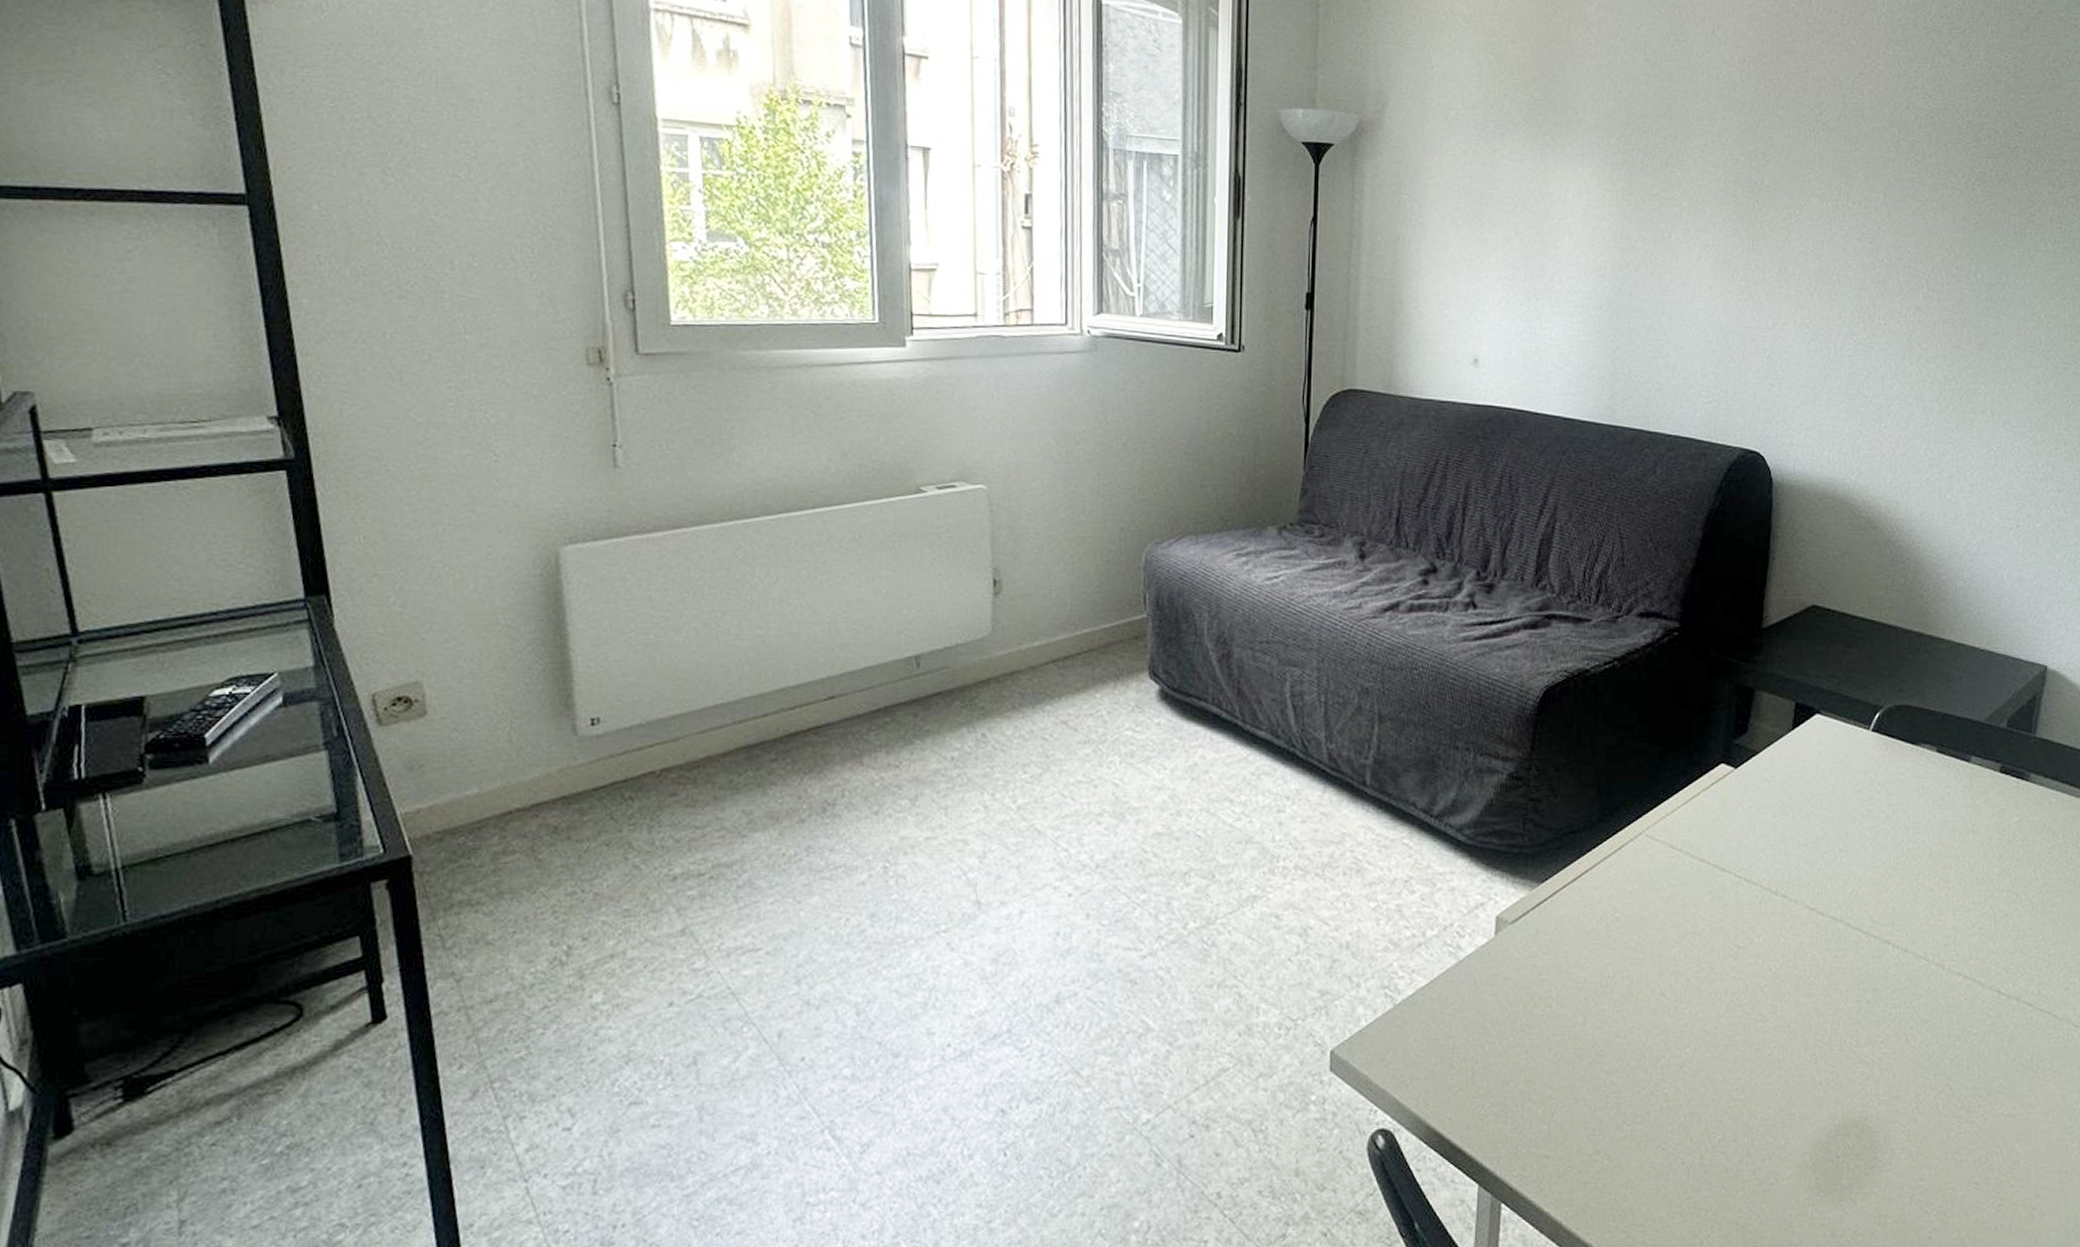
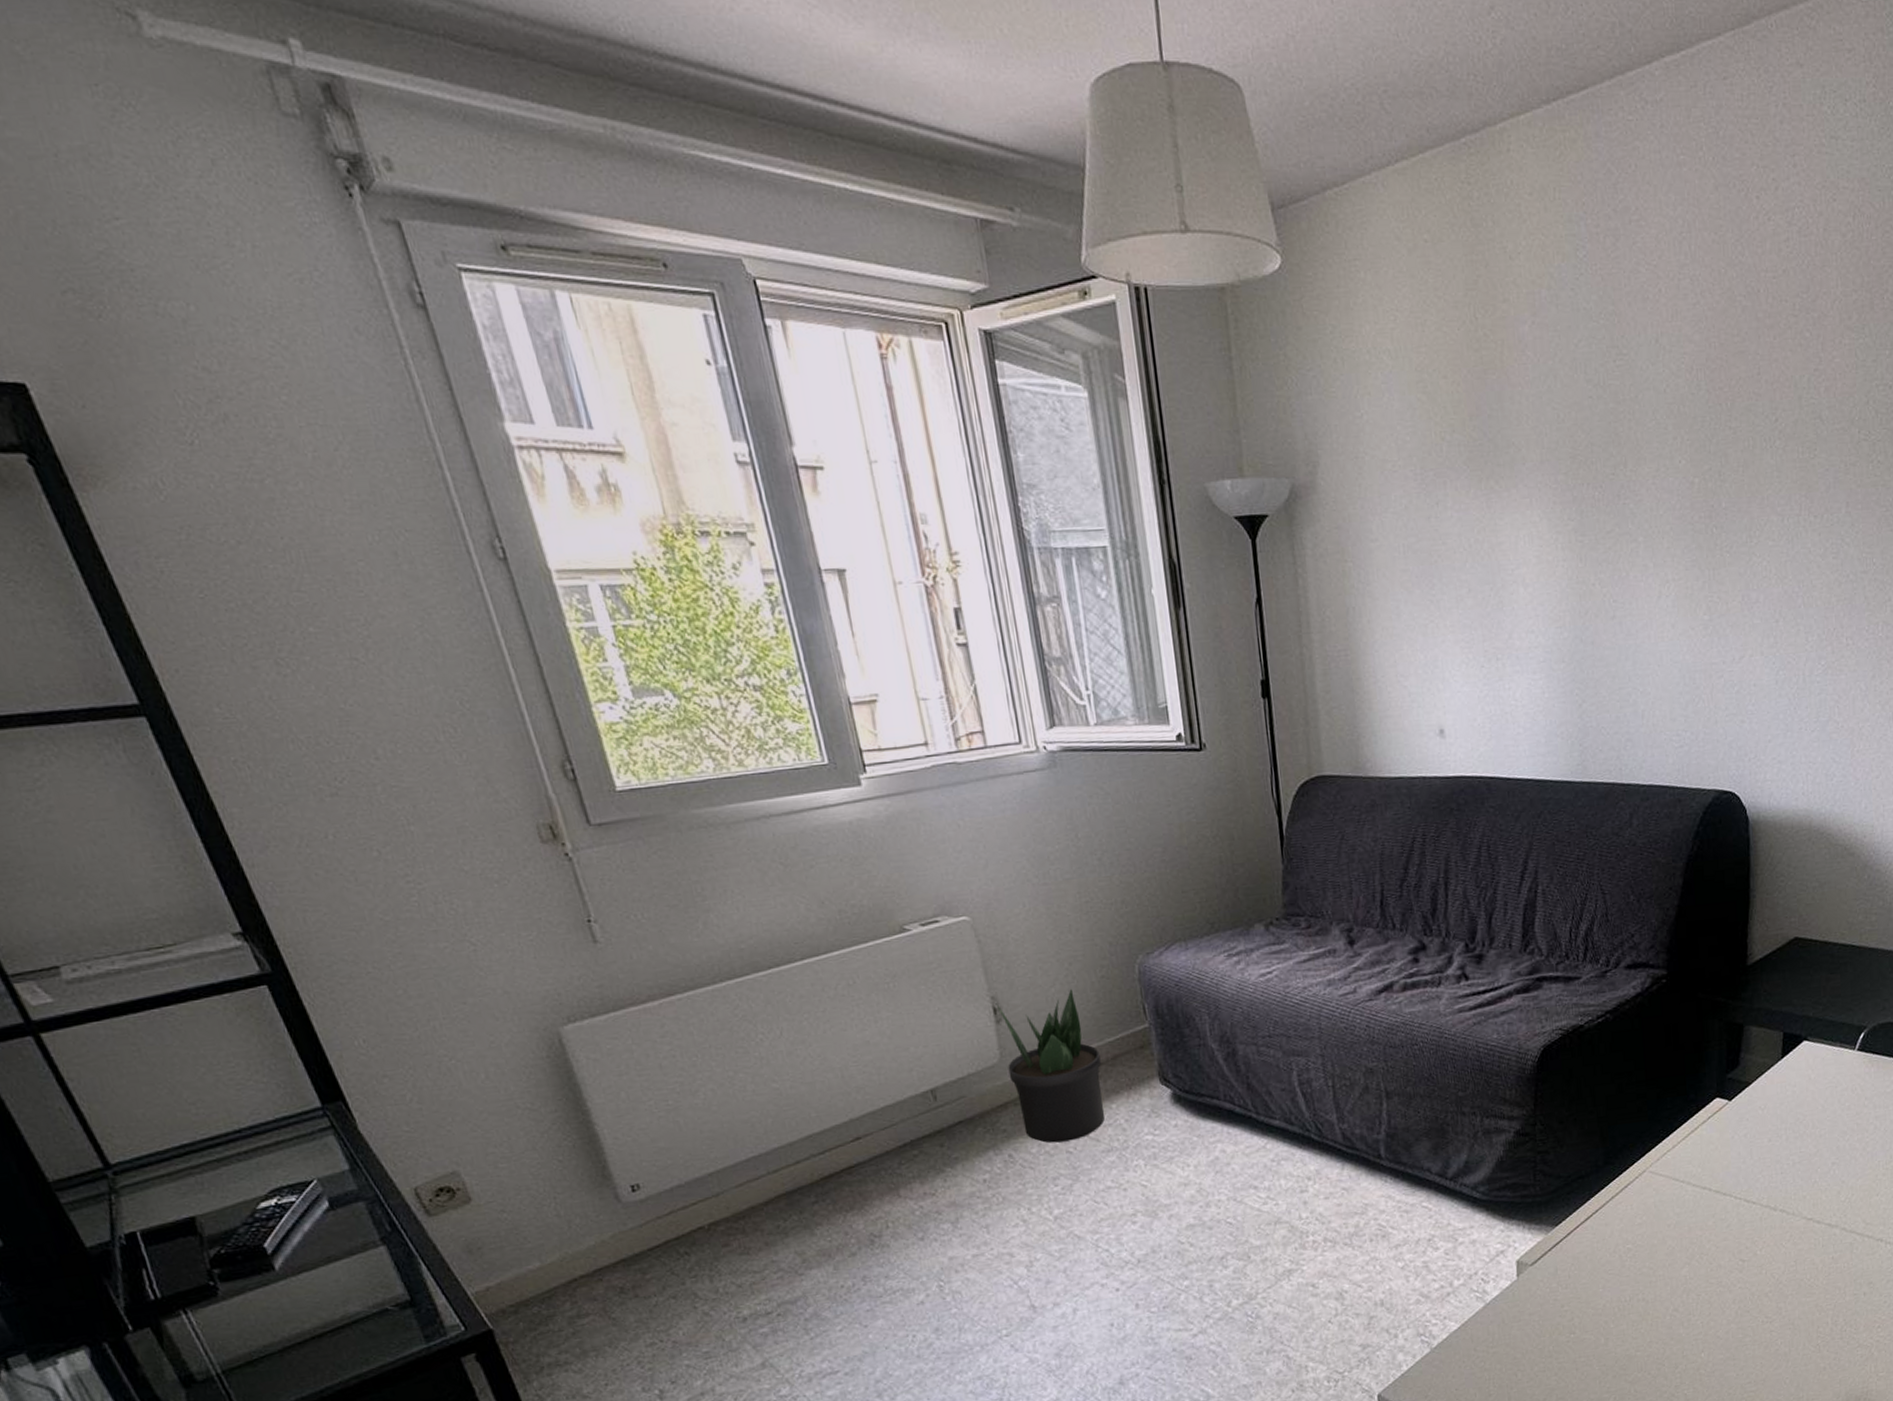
planter: none [996,570,1093,727] -> present [995,989,1105,1143]

